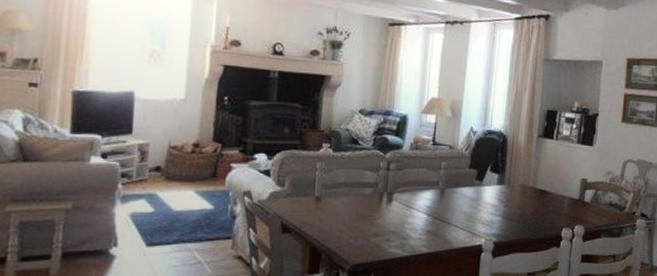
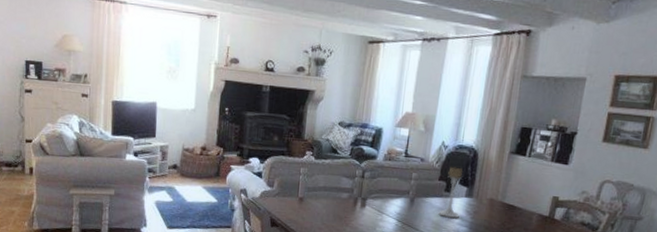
candle holder: none [470,153,494,208] -> present [438,166,464,218]

